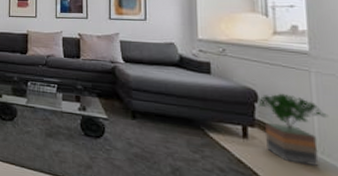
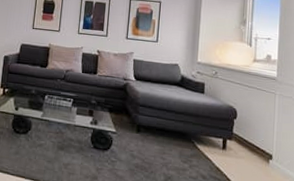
potted tree: present [258,93,329,166] -> none [236,111,284,172]

